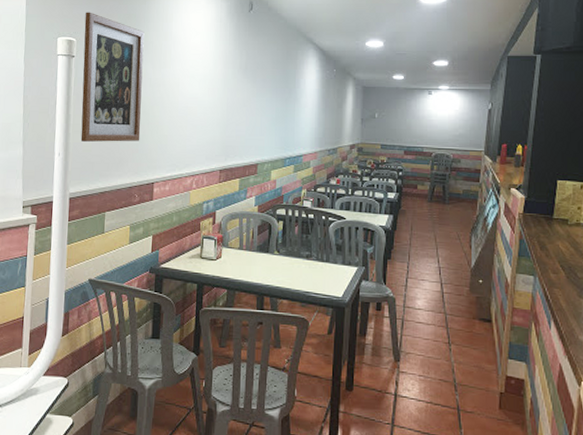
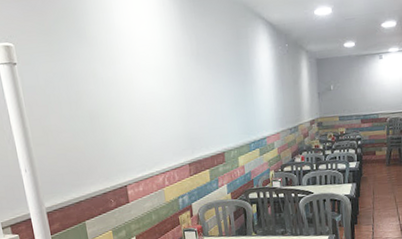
wall art: present [80,12,145,142] -> none [16,10,105,154]

